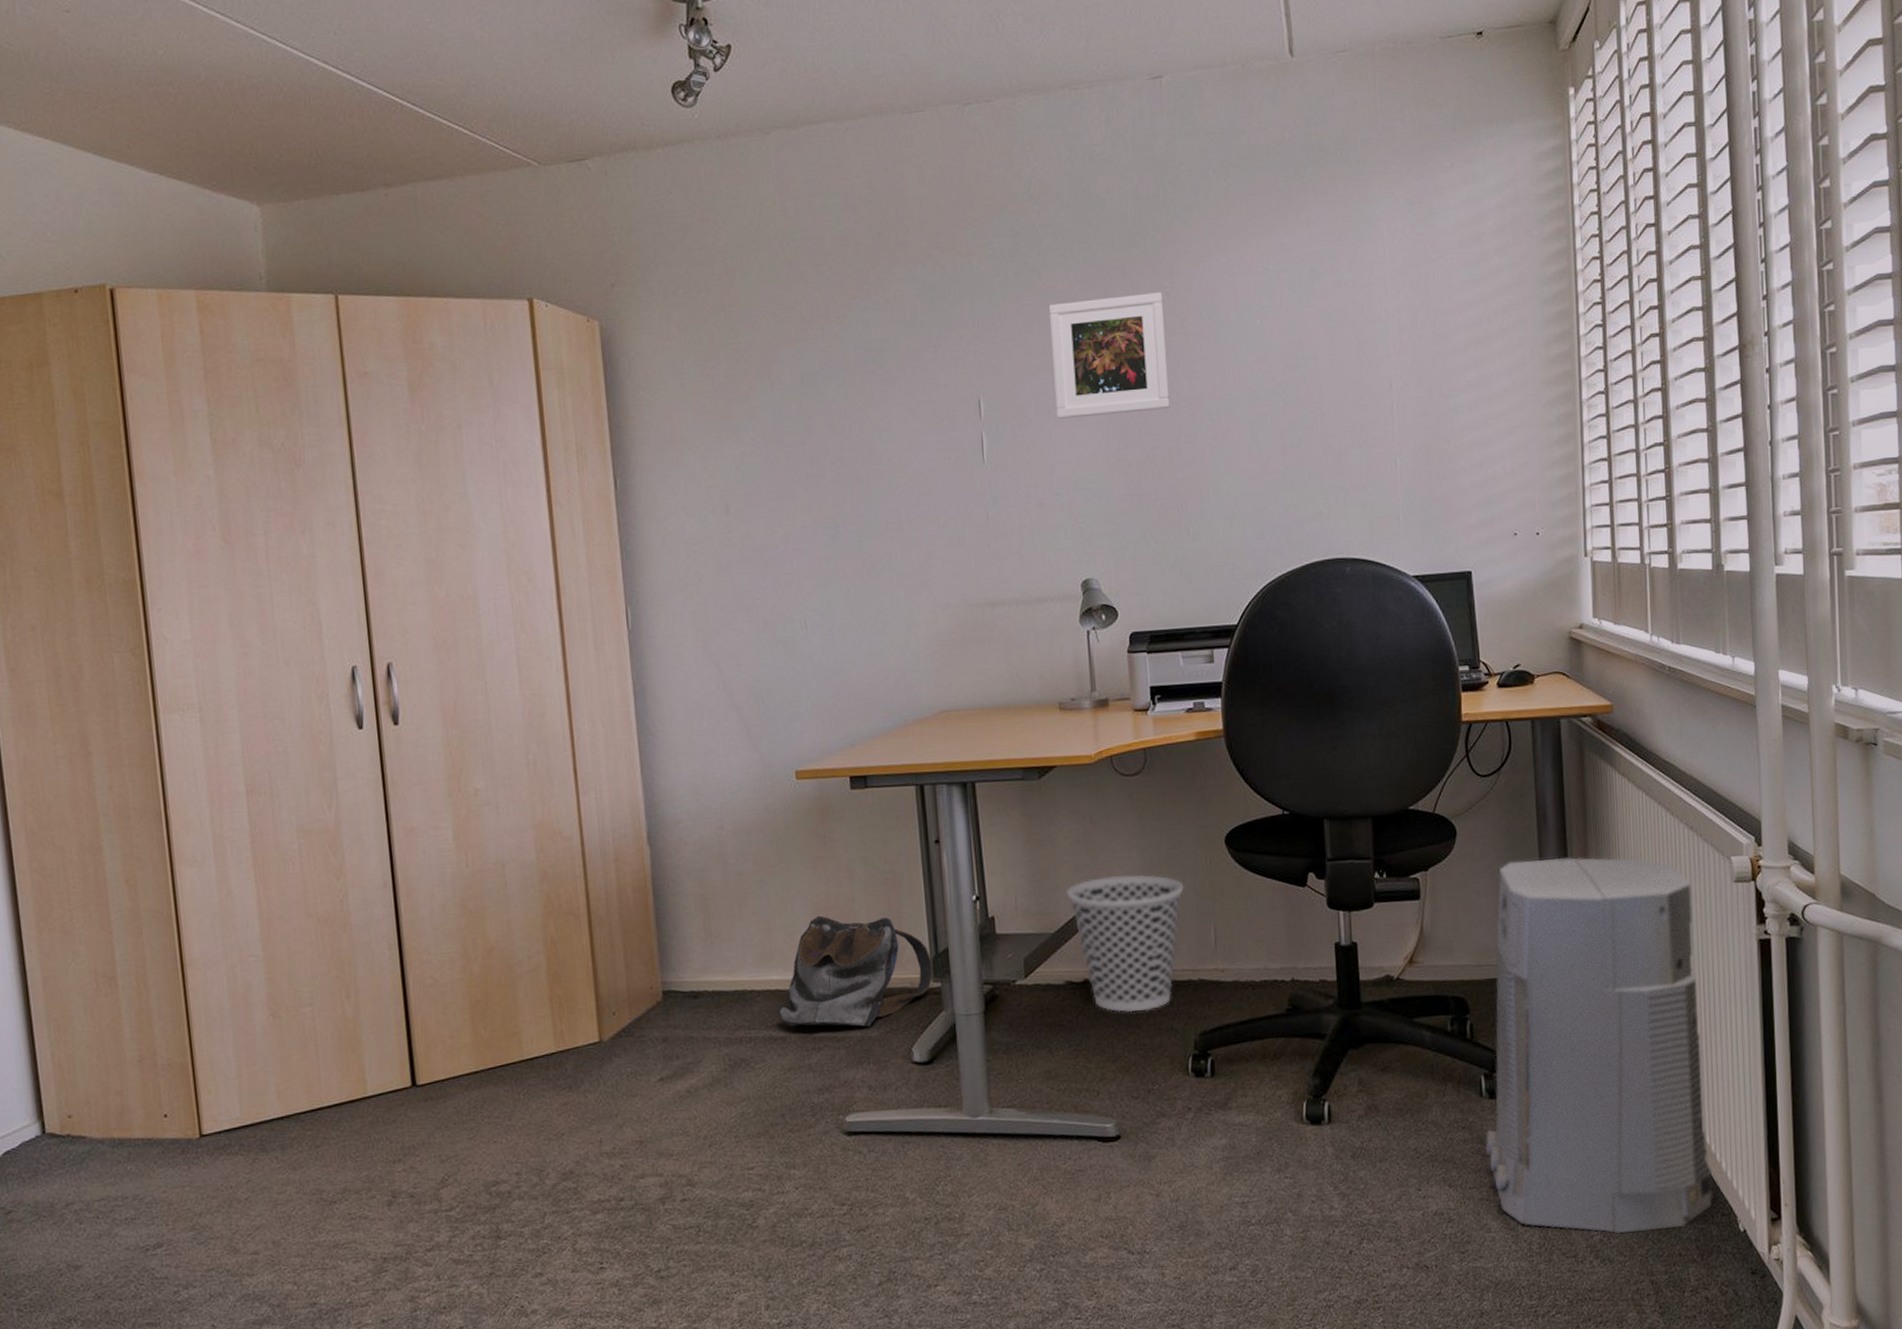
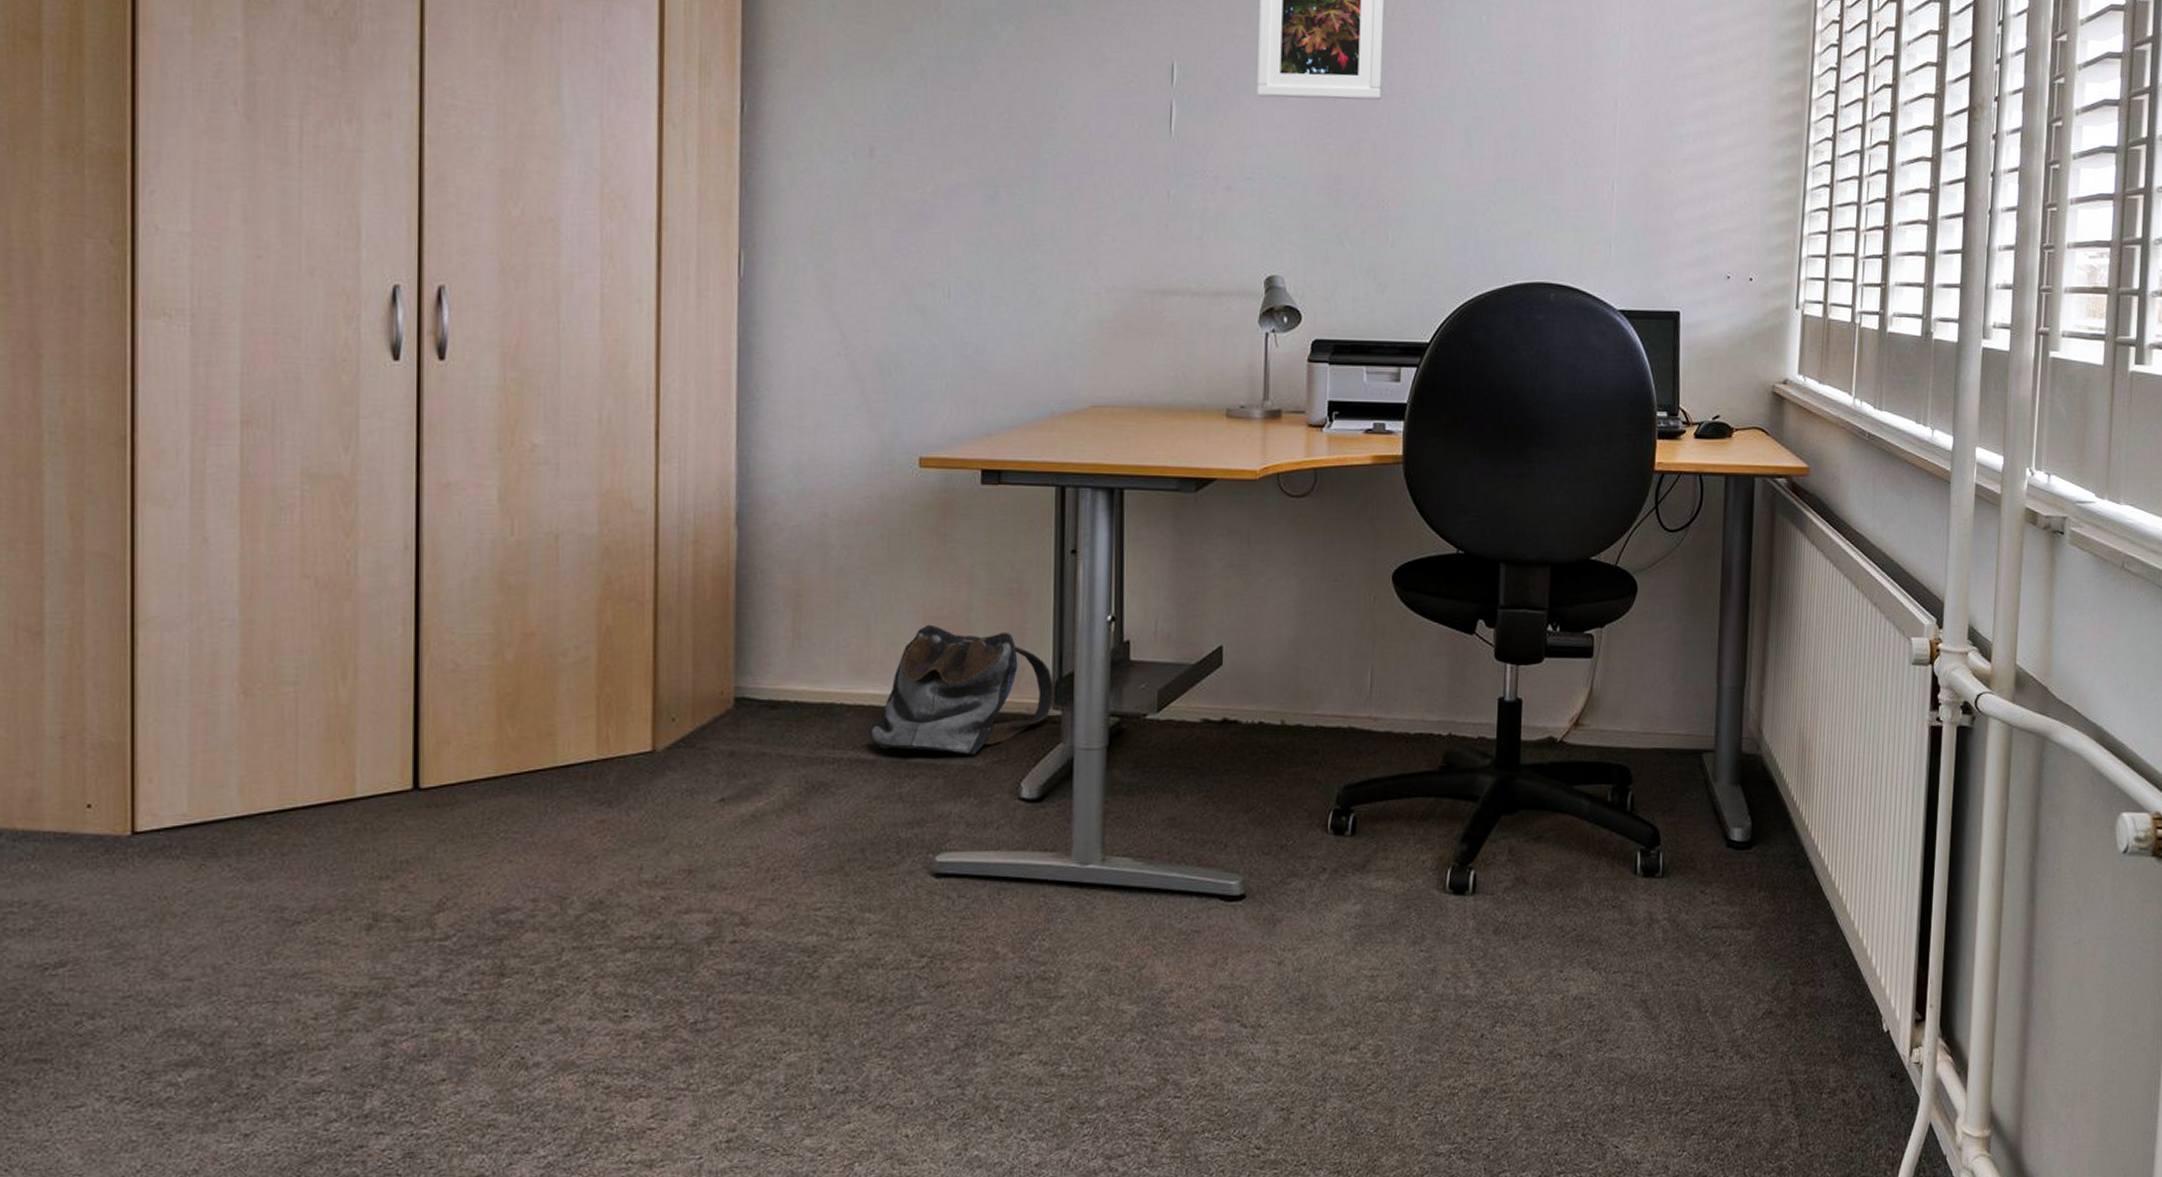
wastebasket: present [1067,874,1184,1013] -> none [1214,606,1343,759]
air purifier: present [1485,857,1713,1235] -> none [1634,624,1870,1029]

